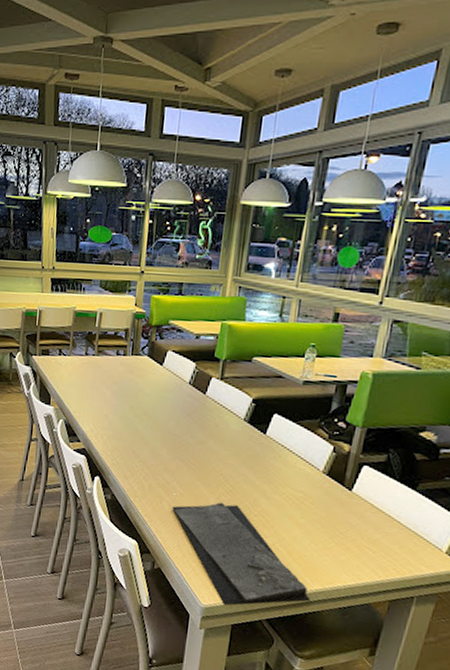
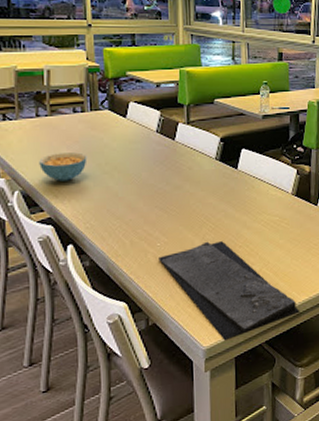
cereal bowl: none [82,391,123,418] -> present [39,152,87,181]

